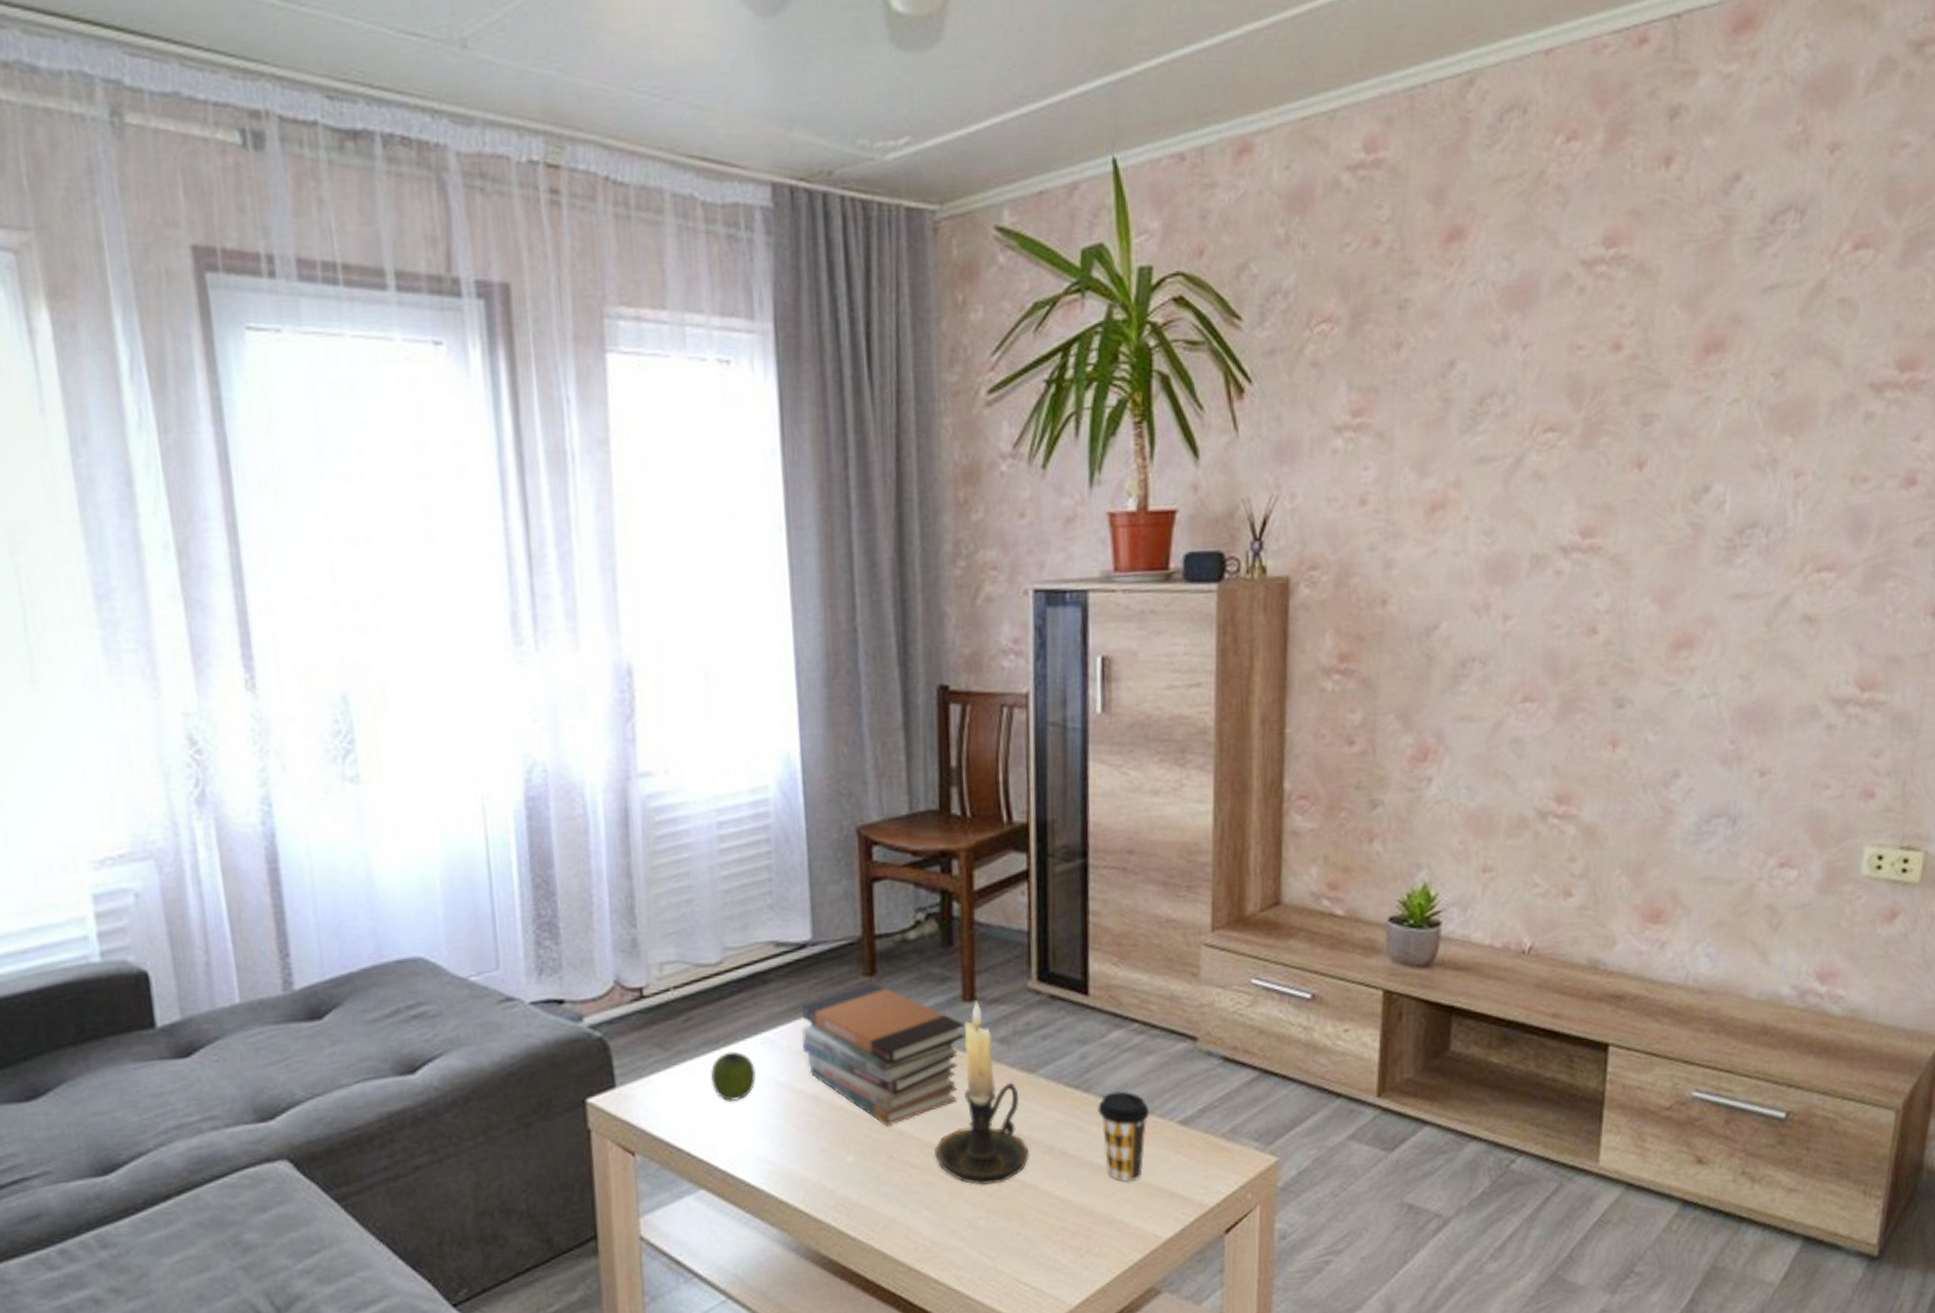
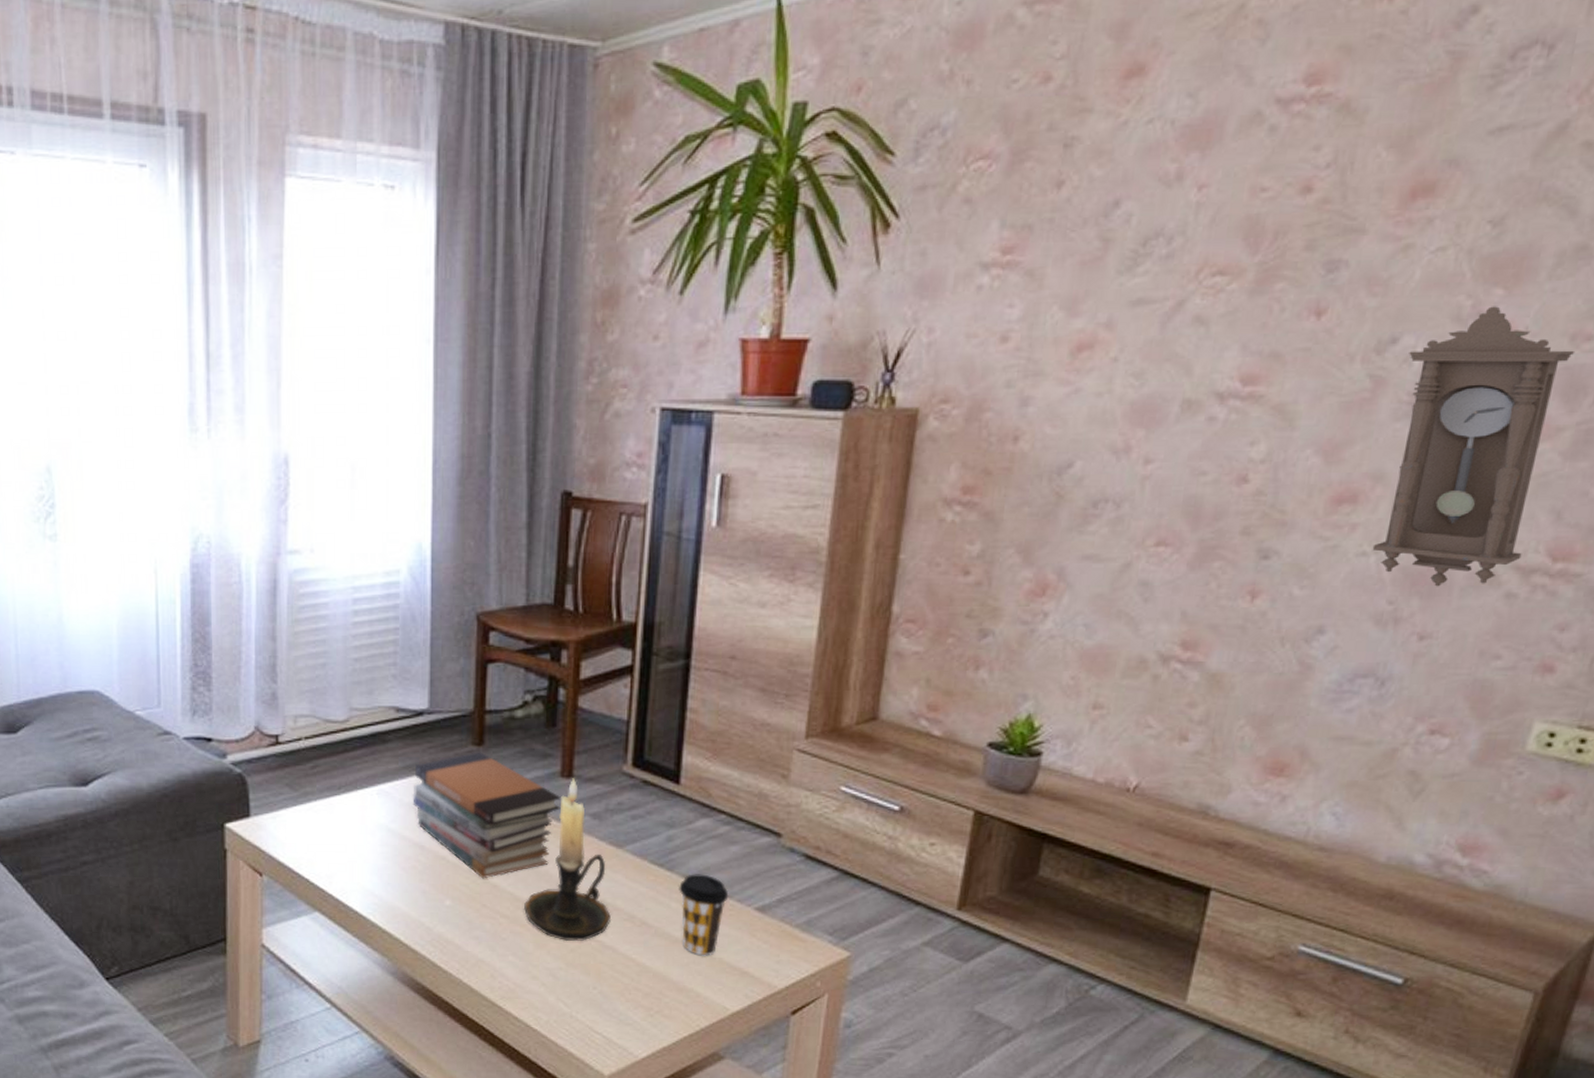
apple: present [710,1051,757,1101] -> none [331,798,371,840]
pendulum clock: none [1711,453,1856,724] -> present [1372,306,1576,587]

